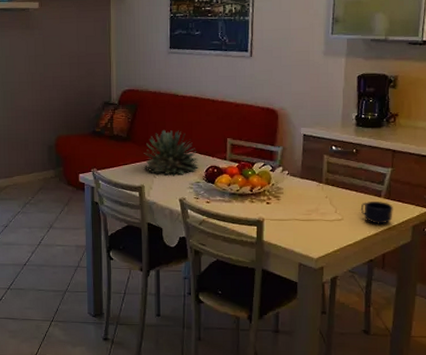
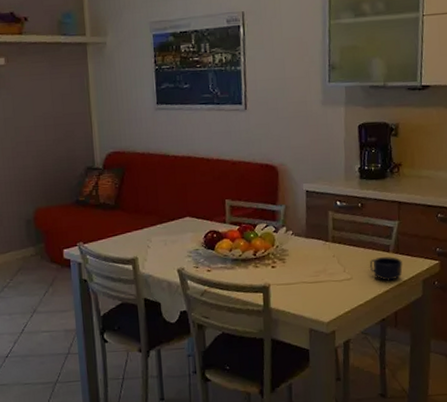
succulent plant: present [143,129,200,175] -> none [134,194,198,245]

